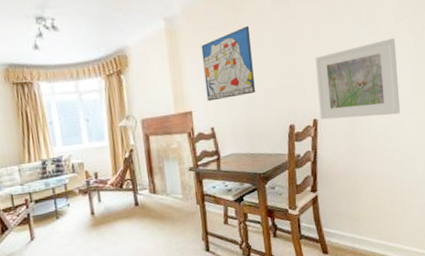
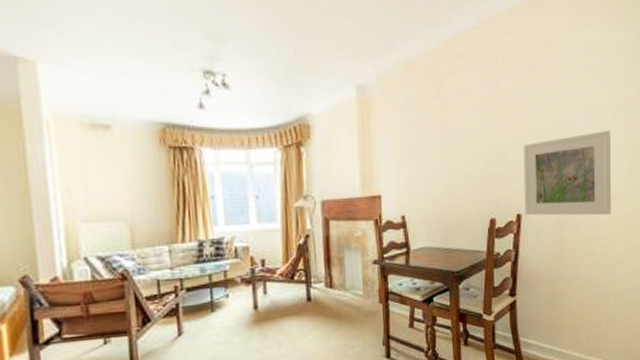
wall art: present [201,26,255,102] -> none [396,103,454,186]

